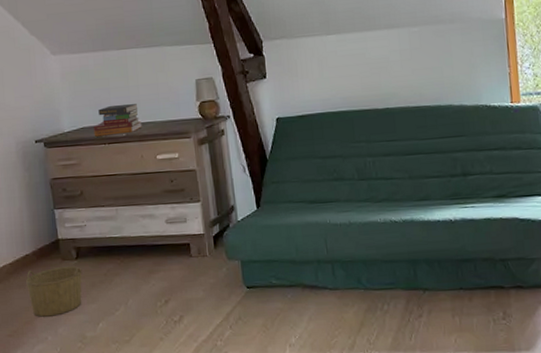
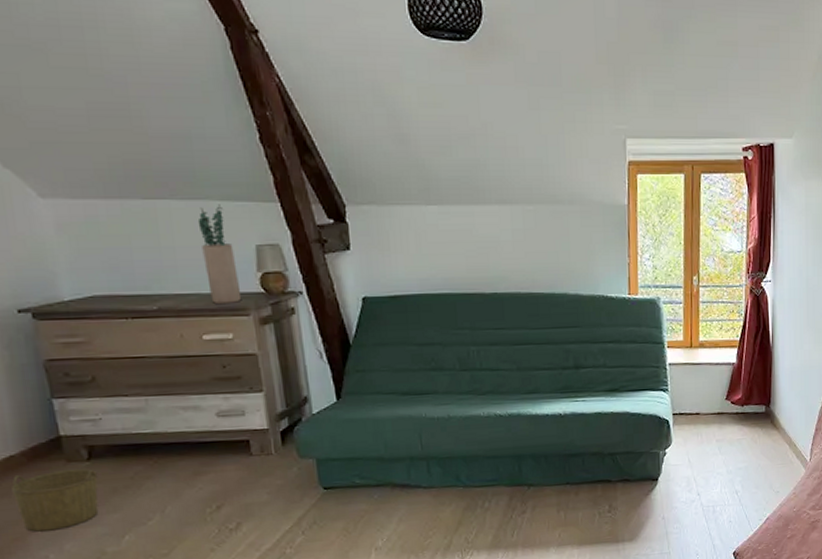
books: present [93,104,142,137] -> none [109,270,181,309]
vase: none [154,49,185,130] -> present [197,204,242,305]

